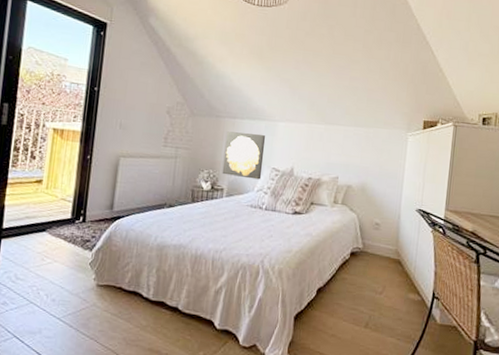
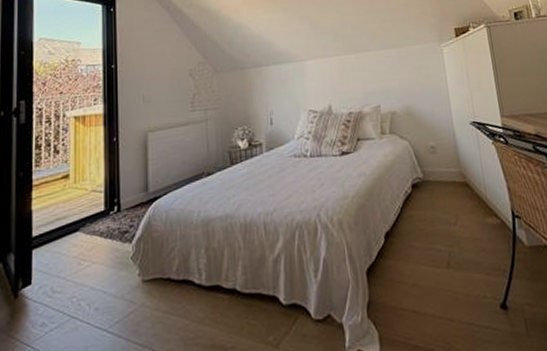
wall art: present [222,131,265,180] -> none [254,77,300,128]

